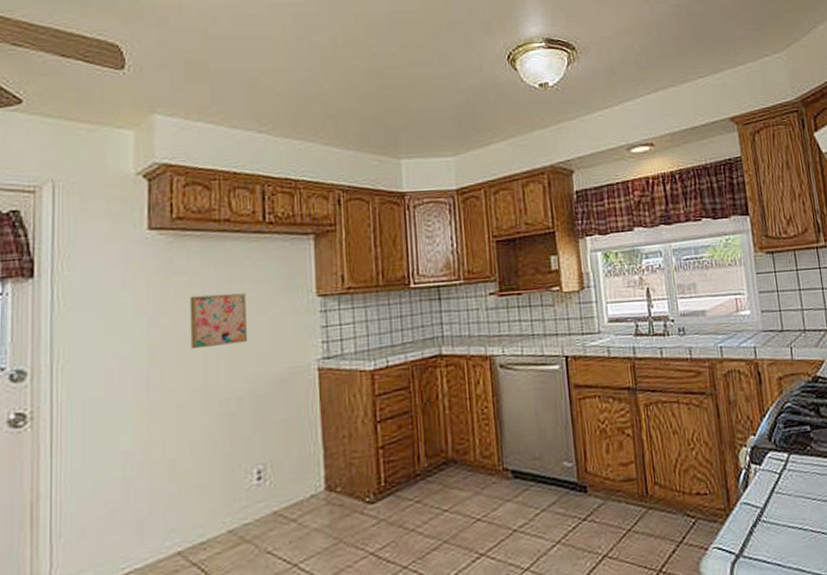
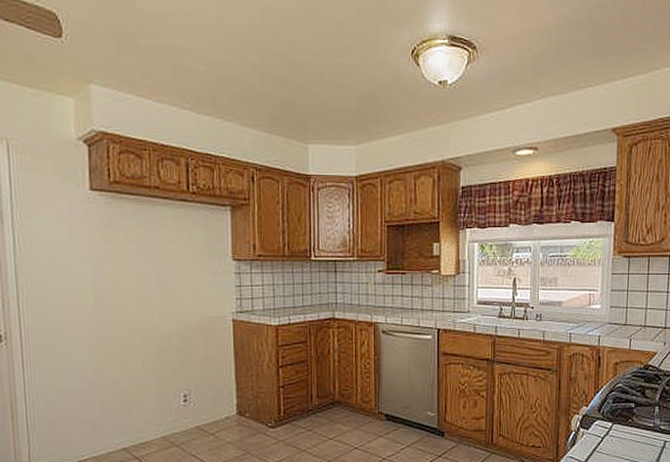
wall art: present [189,293,248,350] -> none [127,251,176,295]

